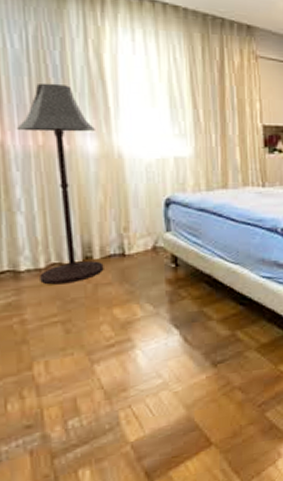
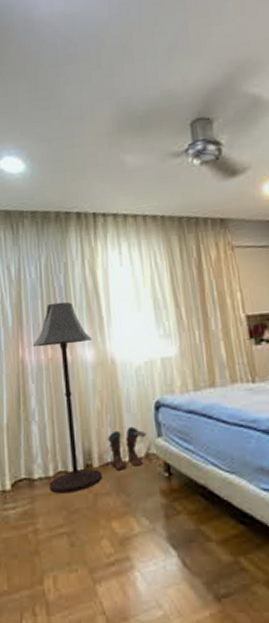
boots: none [111,220,155,262] -> present [107,426,147,471]

